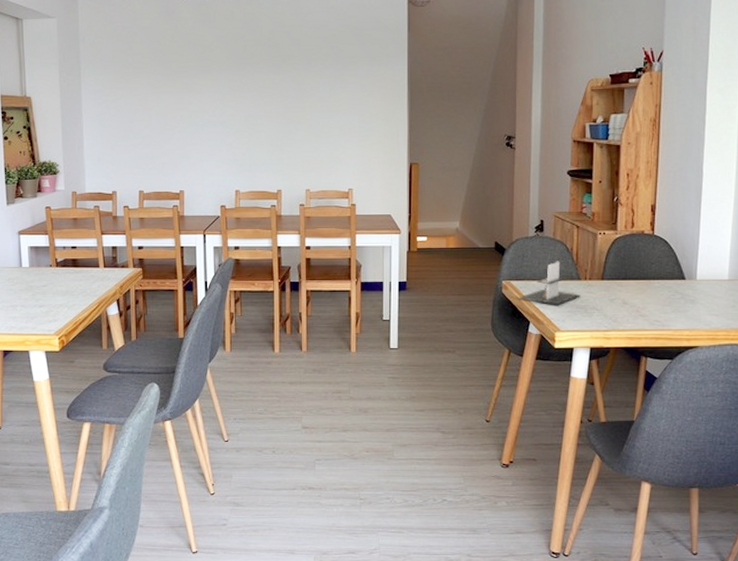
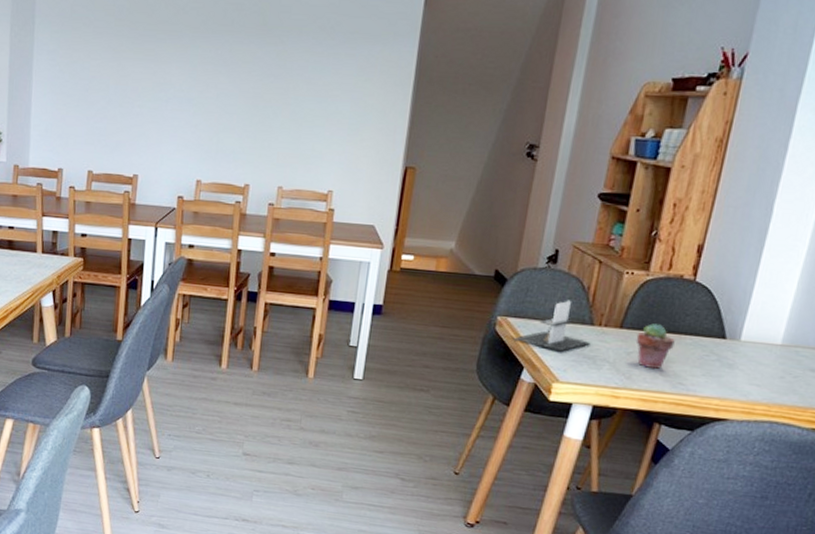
potted succulent: none [616,273,646,311] -> present [636,323,675,369]

